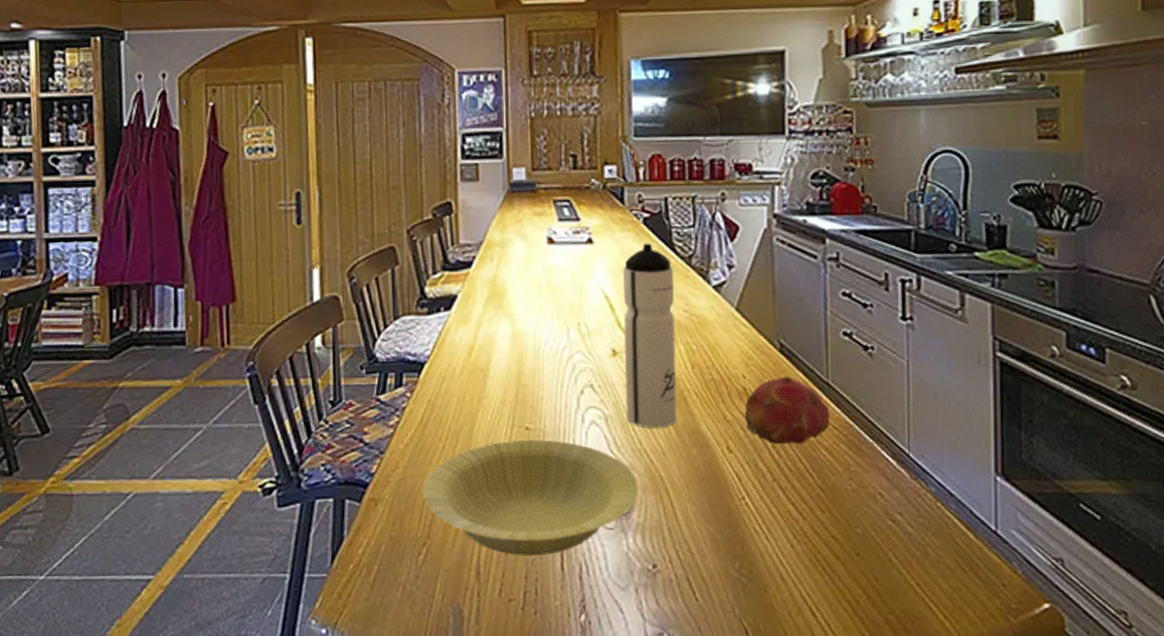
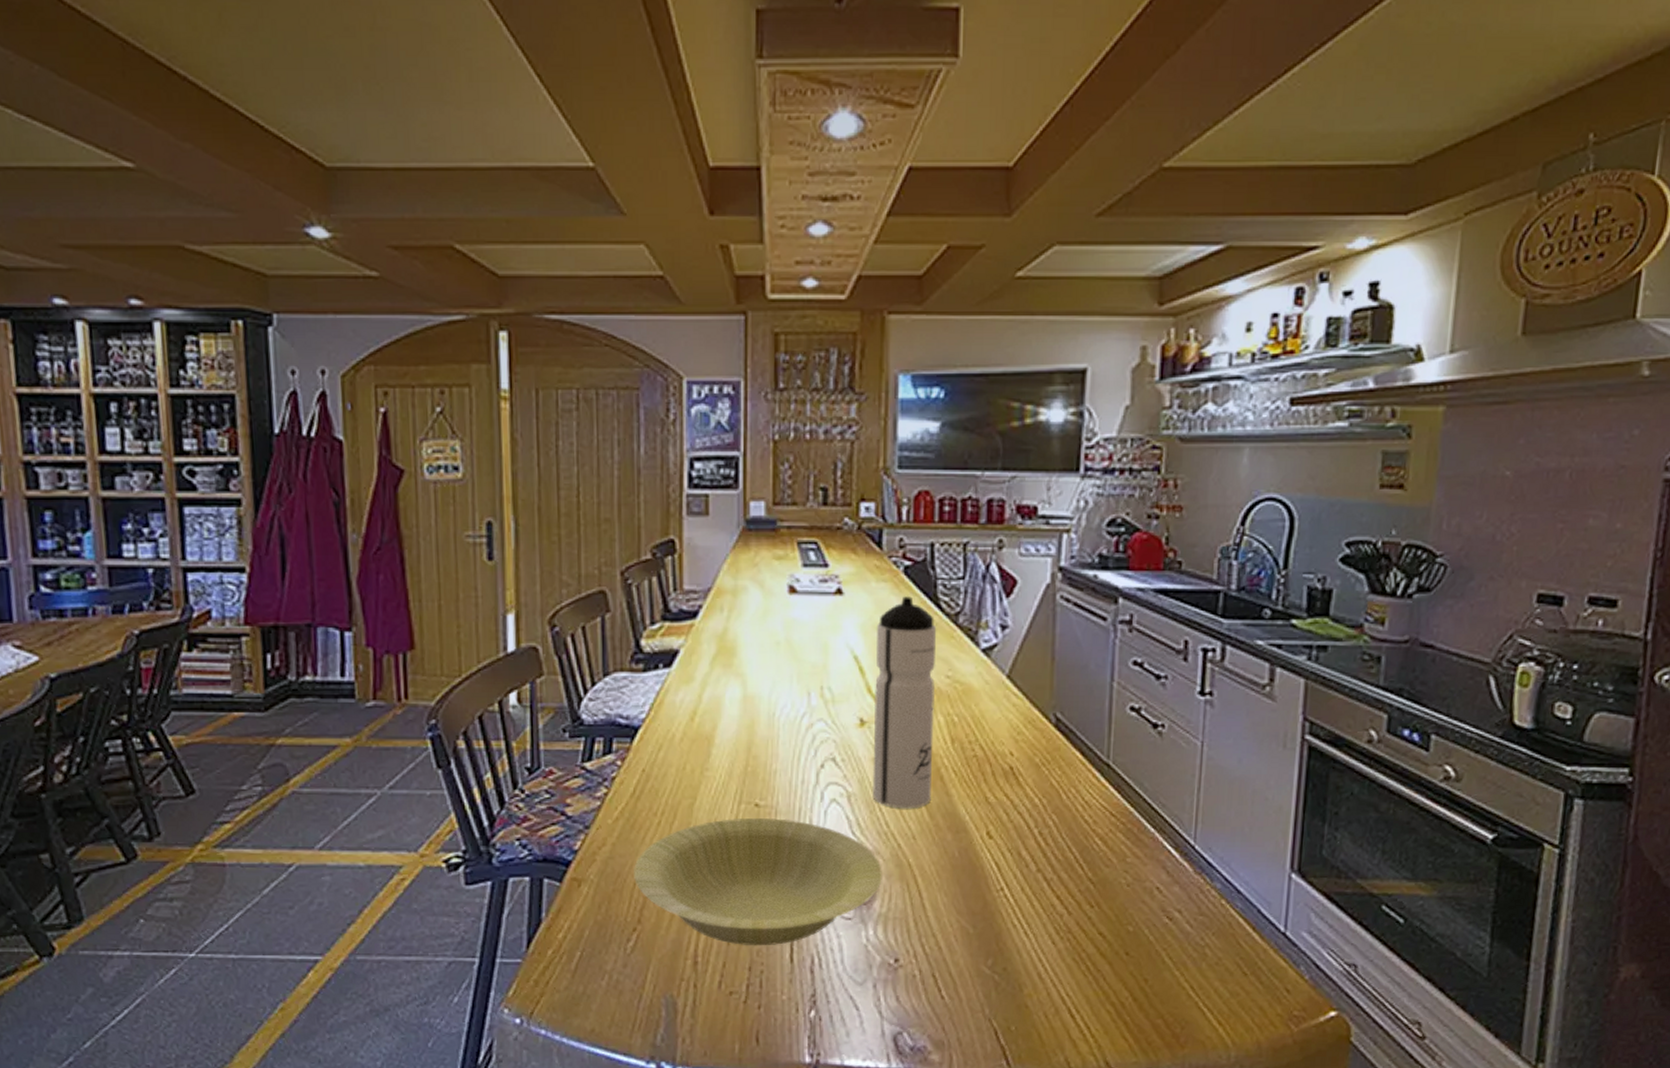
fruit: present [745,376,830,445] -> none [1010,755,1108,831]

